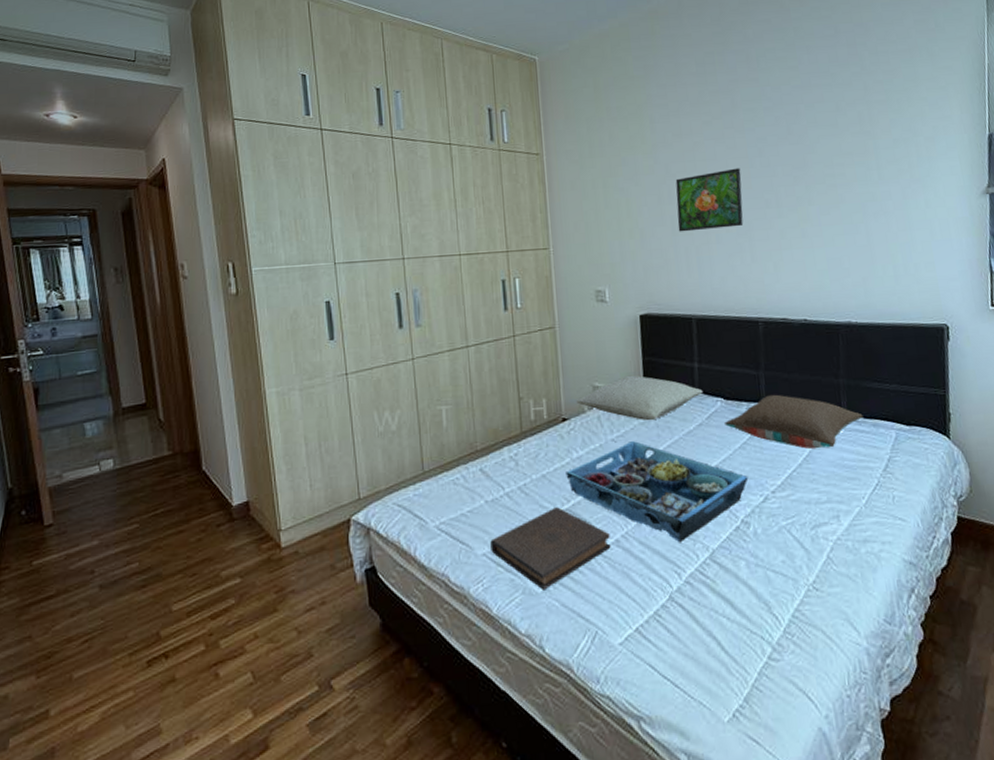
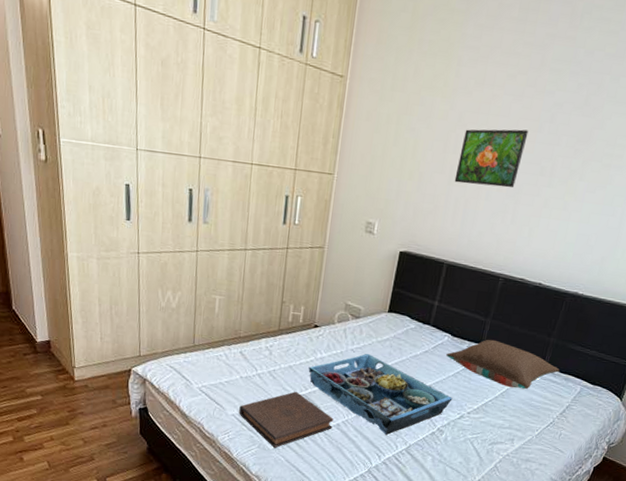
pillow: present [576,375,703,421] -> none [329,301,436,341]

